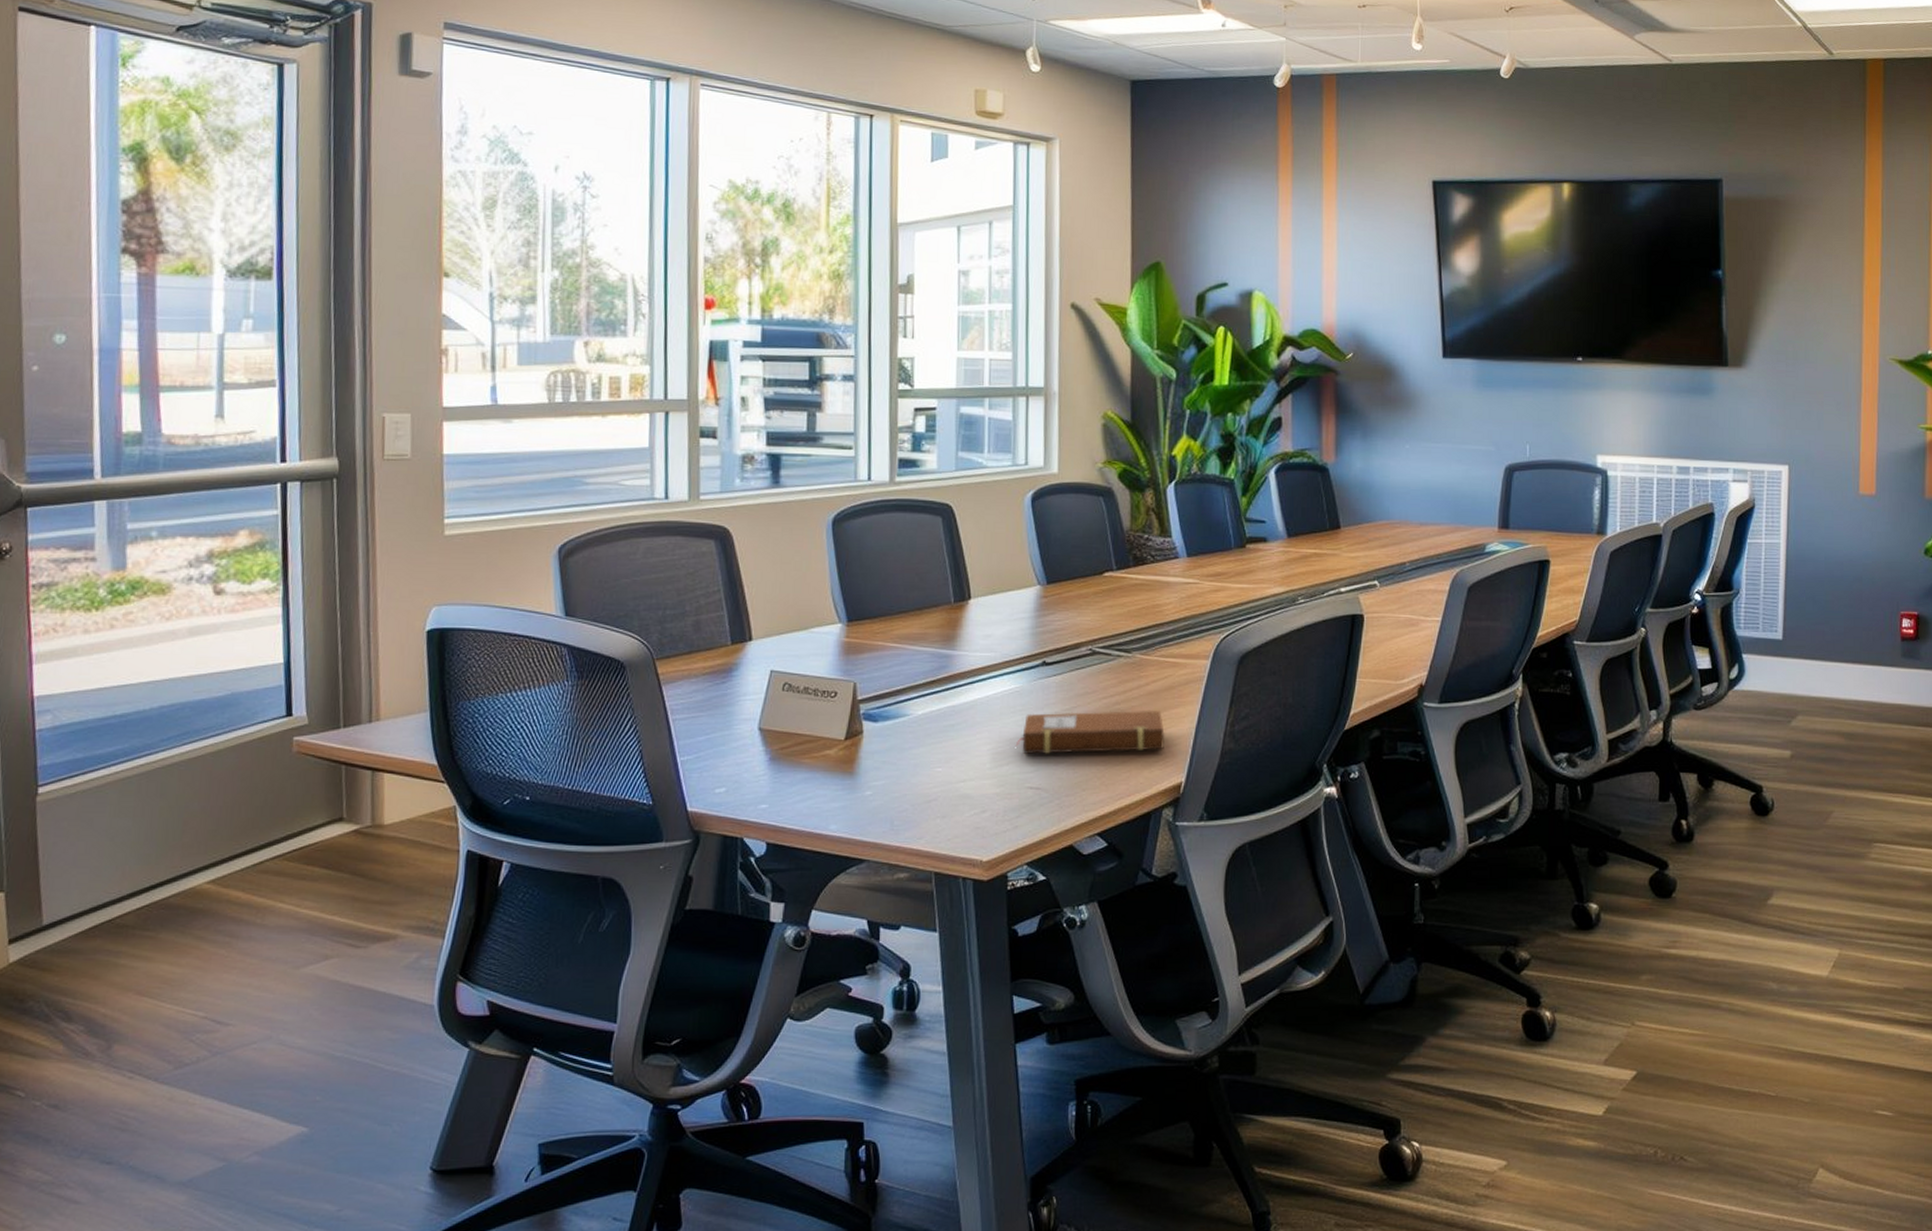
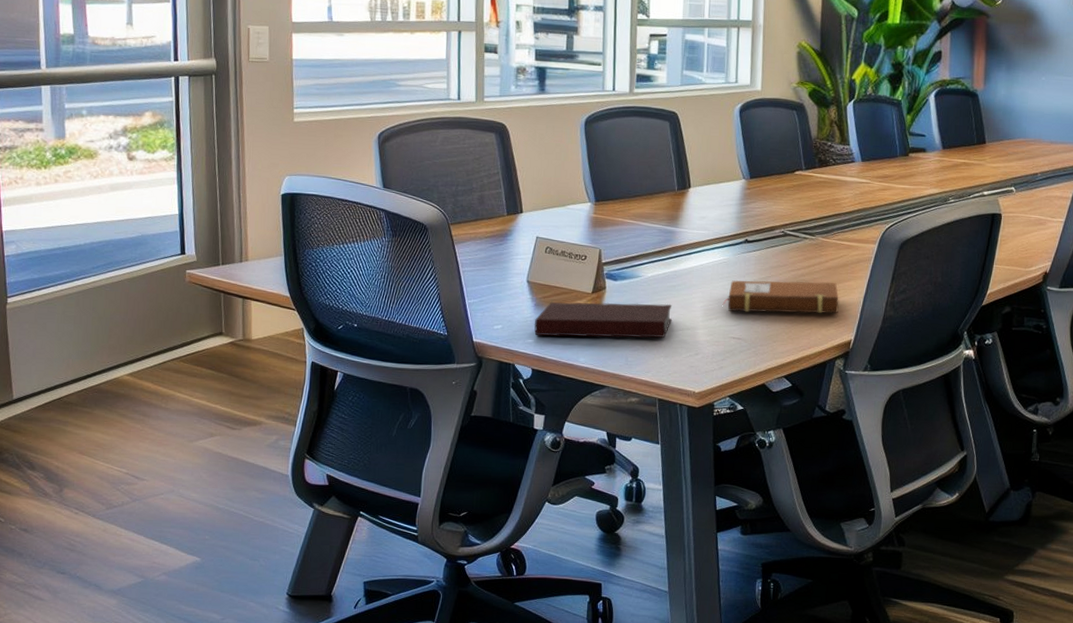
notebook: none [768,748,951,799] -> present [534,301,673,338]

